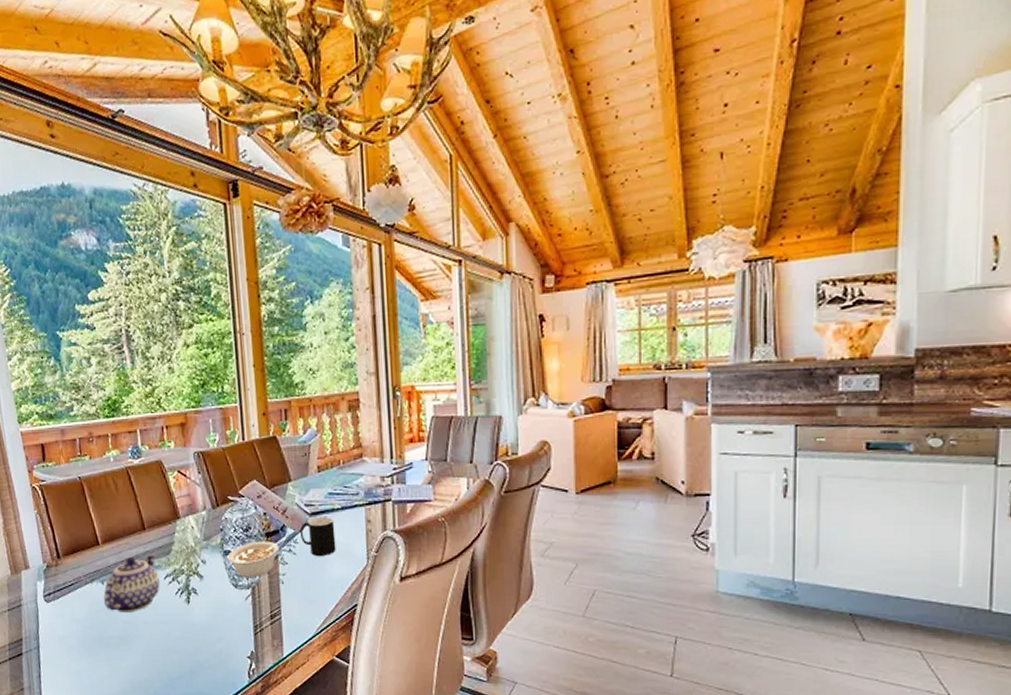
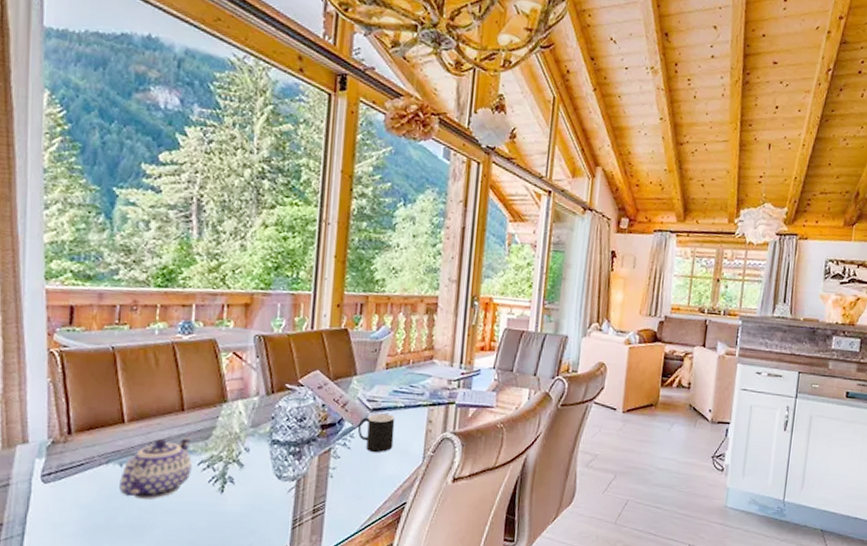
legume: present [227,536,287,578] -> none [275,430,343,470]

